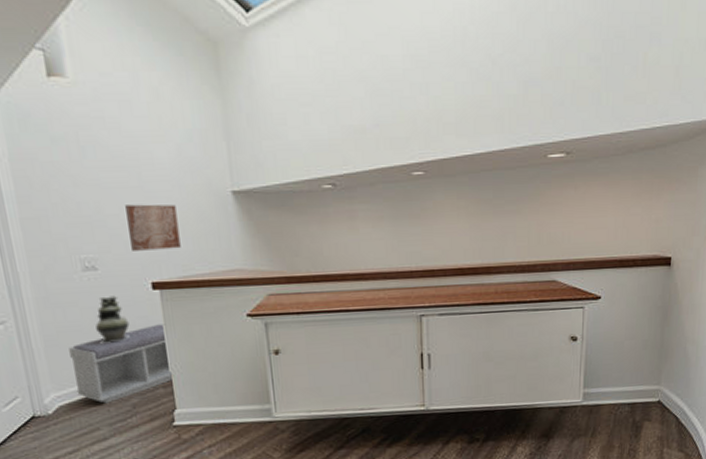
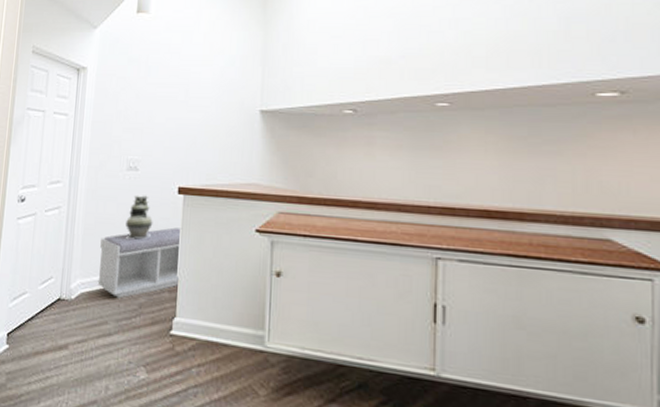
wall art: present [125,204,181,251] -> none [168,116,211,159]

